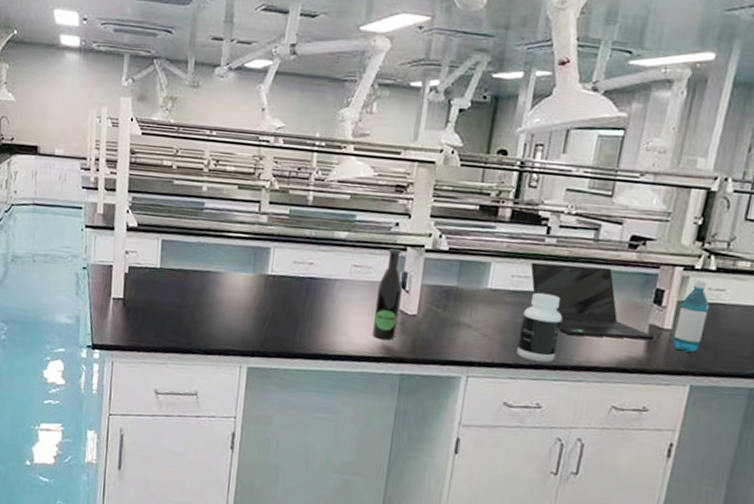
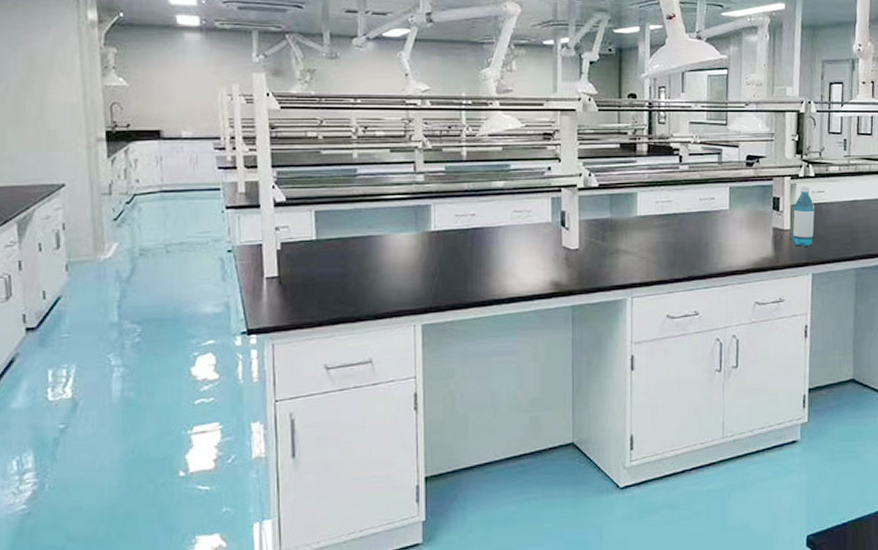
bottle: present [371,248,402,340] -> none [539,190,562,276]
medicine bottle: present [516,292,563,363] -> none [670,213,704,275]
laptop: present [530,262,654,340] -> none [671,185,778,247]

